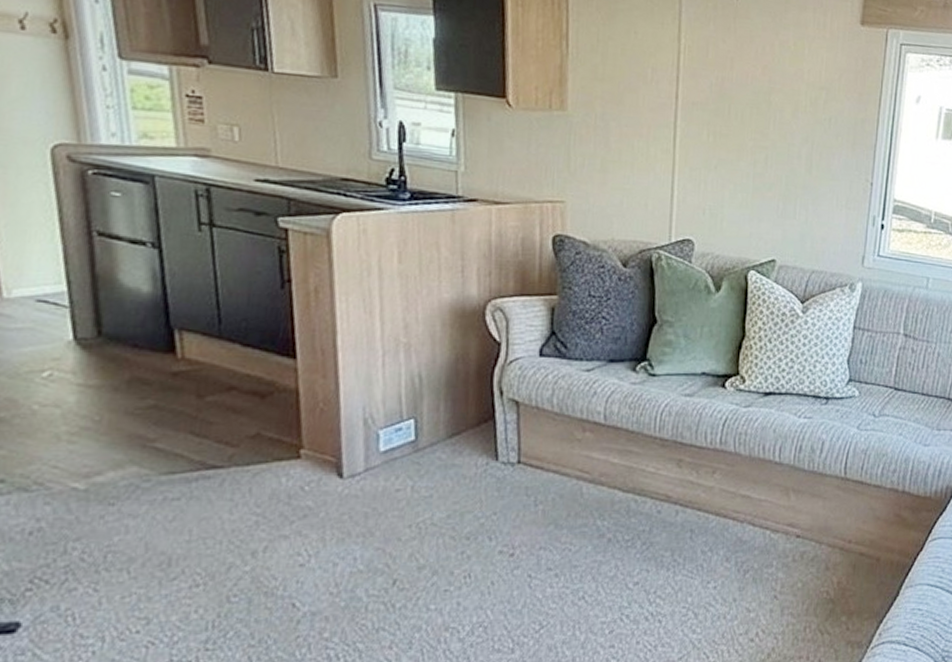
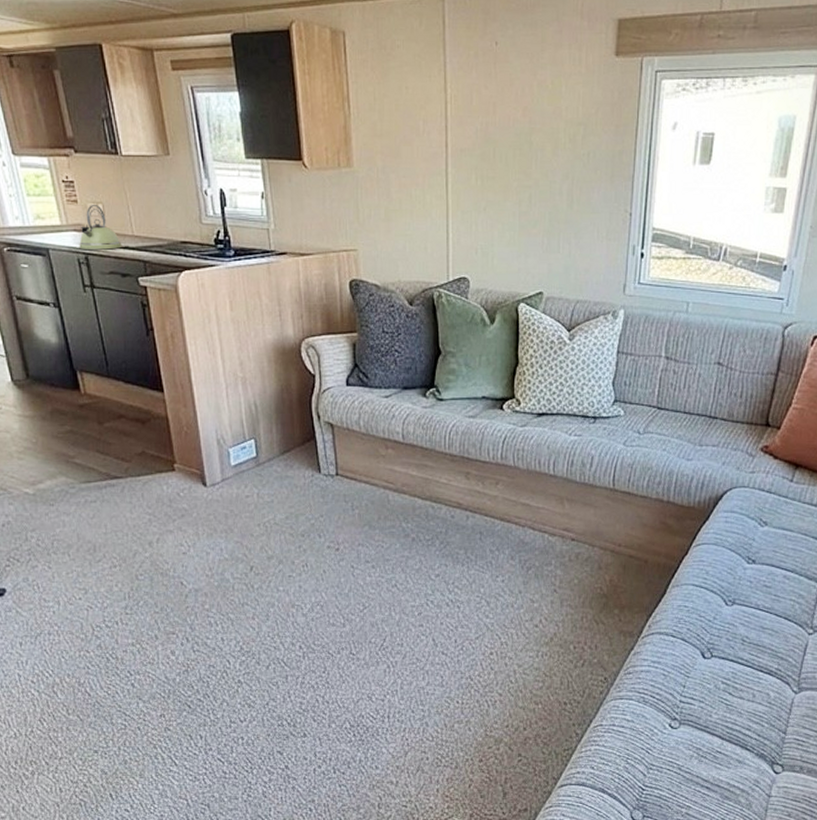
kettle: none [199,127,262,182] -> present [79,205,124,251]

